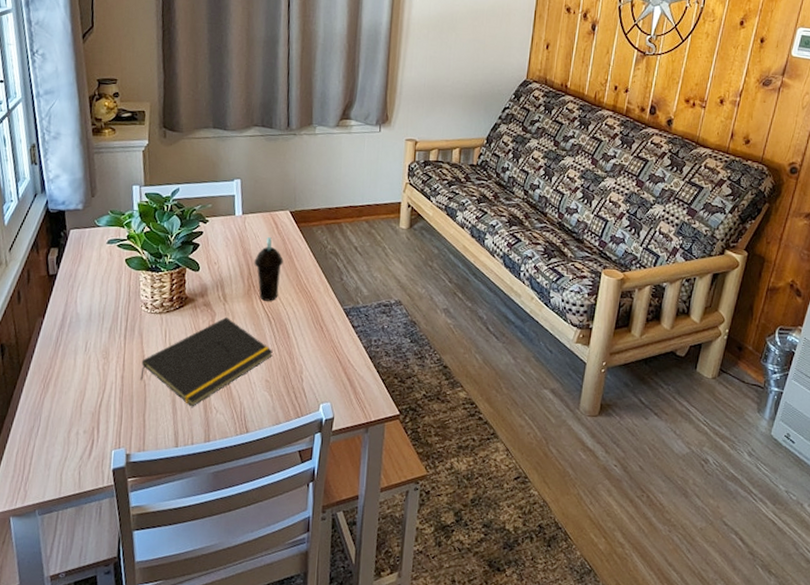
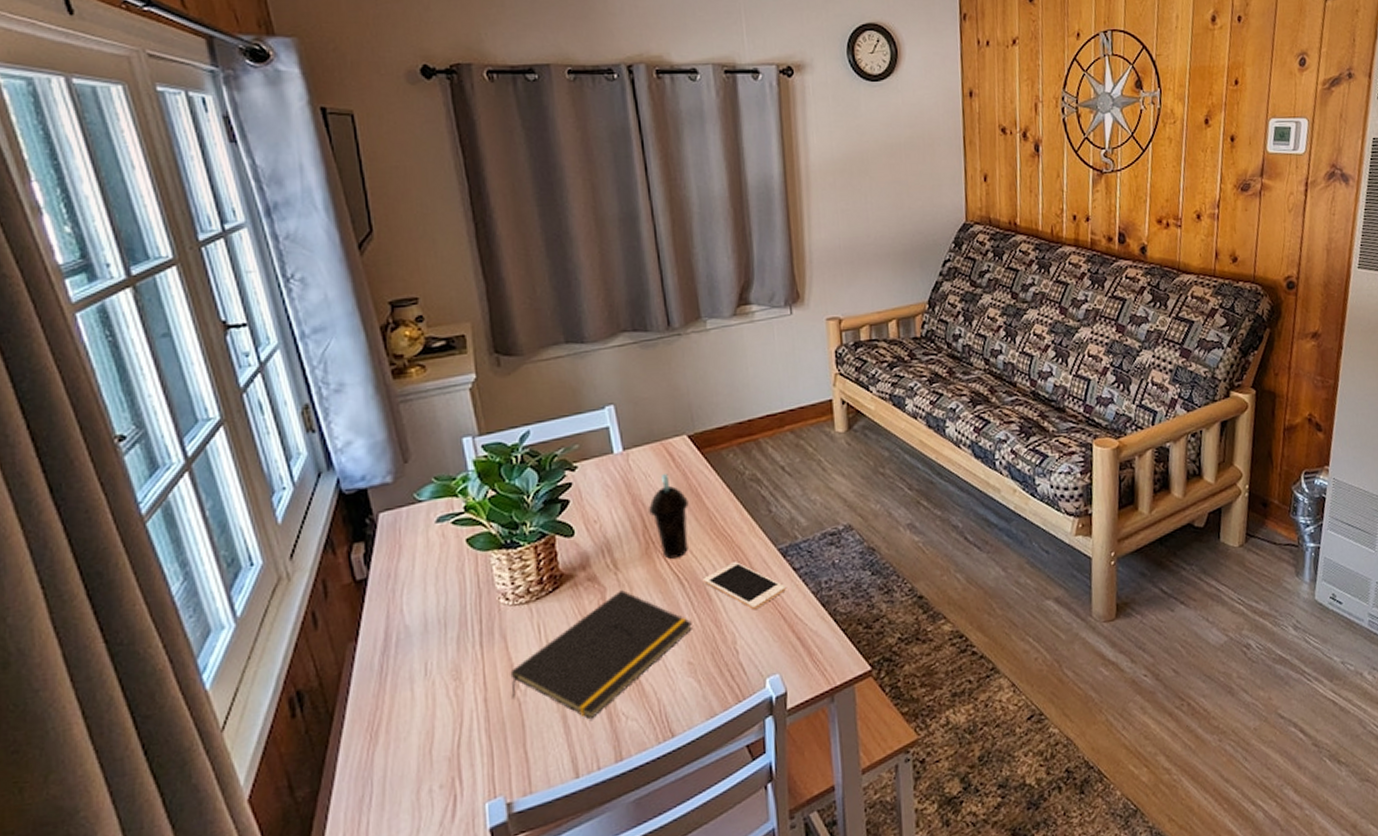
cell phone: none [285,312,345,351] -> present [702,561,786,609]

